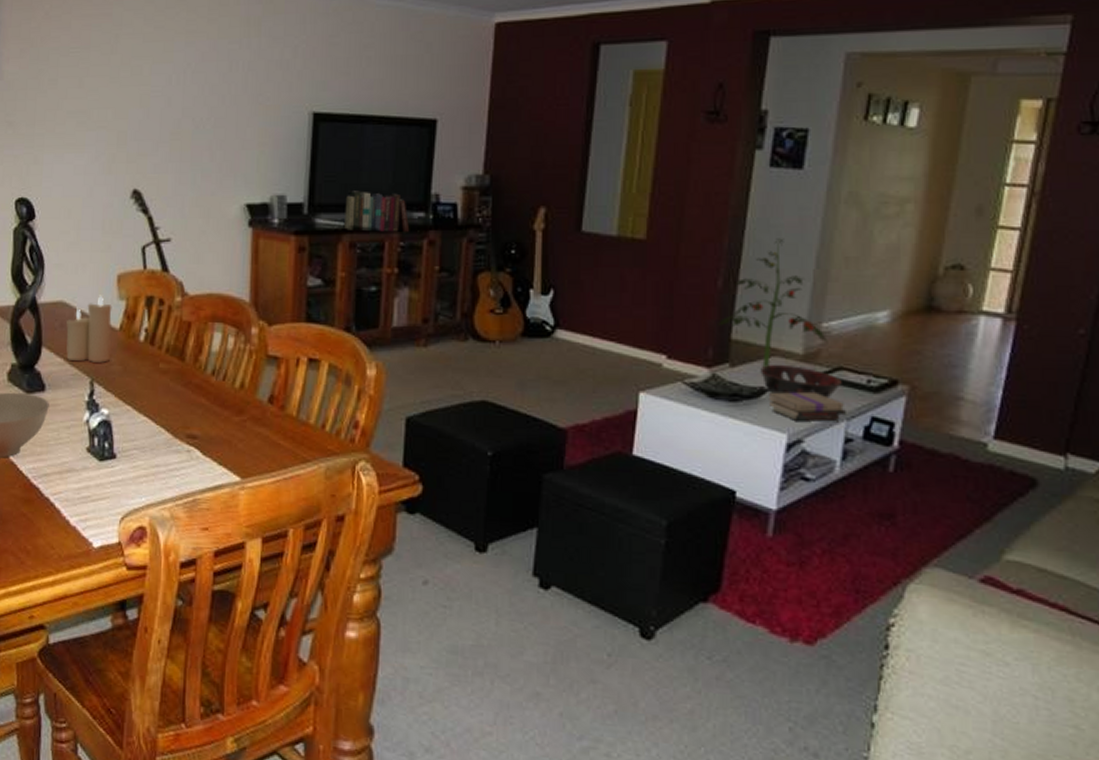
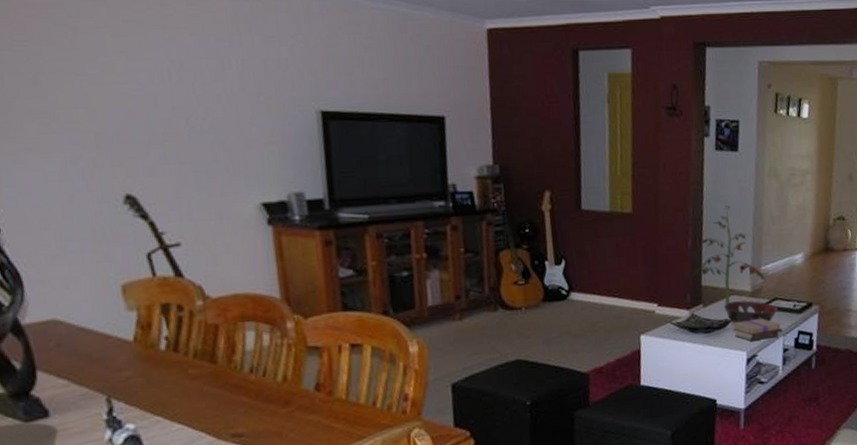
candle: present [65,295,112,363] -> none [63,307,128,381]
books: present [345,191,410,233] -> none [366,184,433,222]

